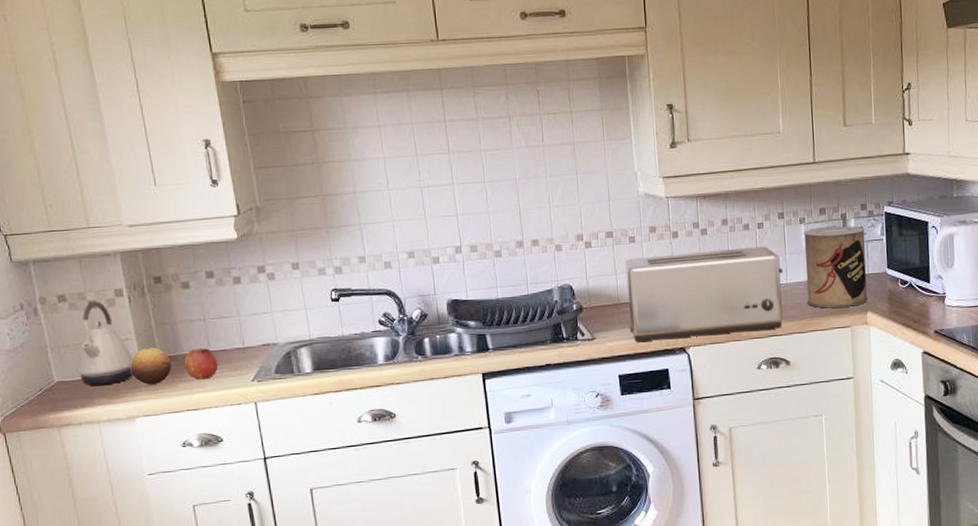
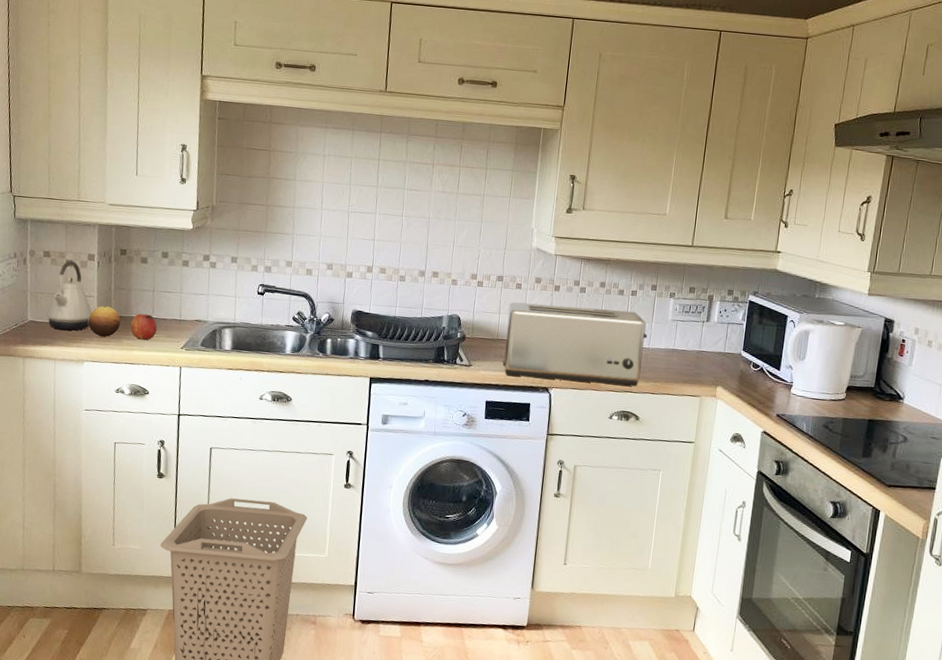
tin can: present [803,226,868,309] -> none [664,304,728,379]

